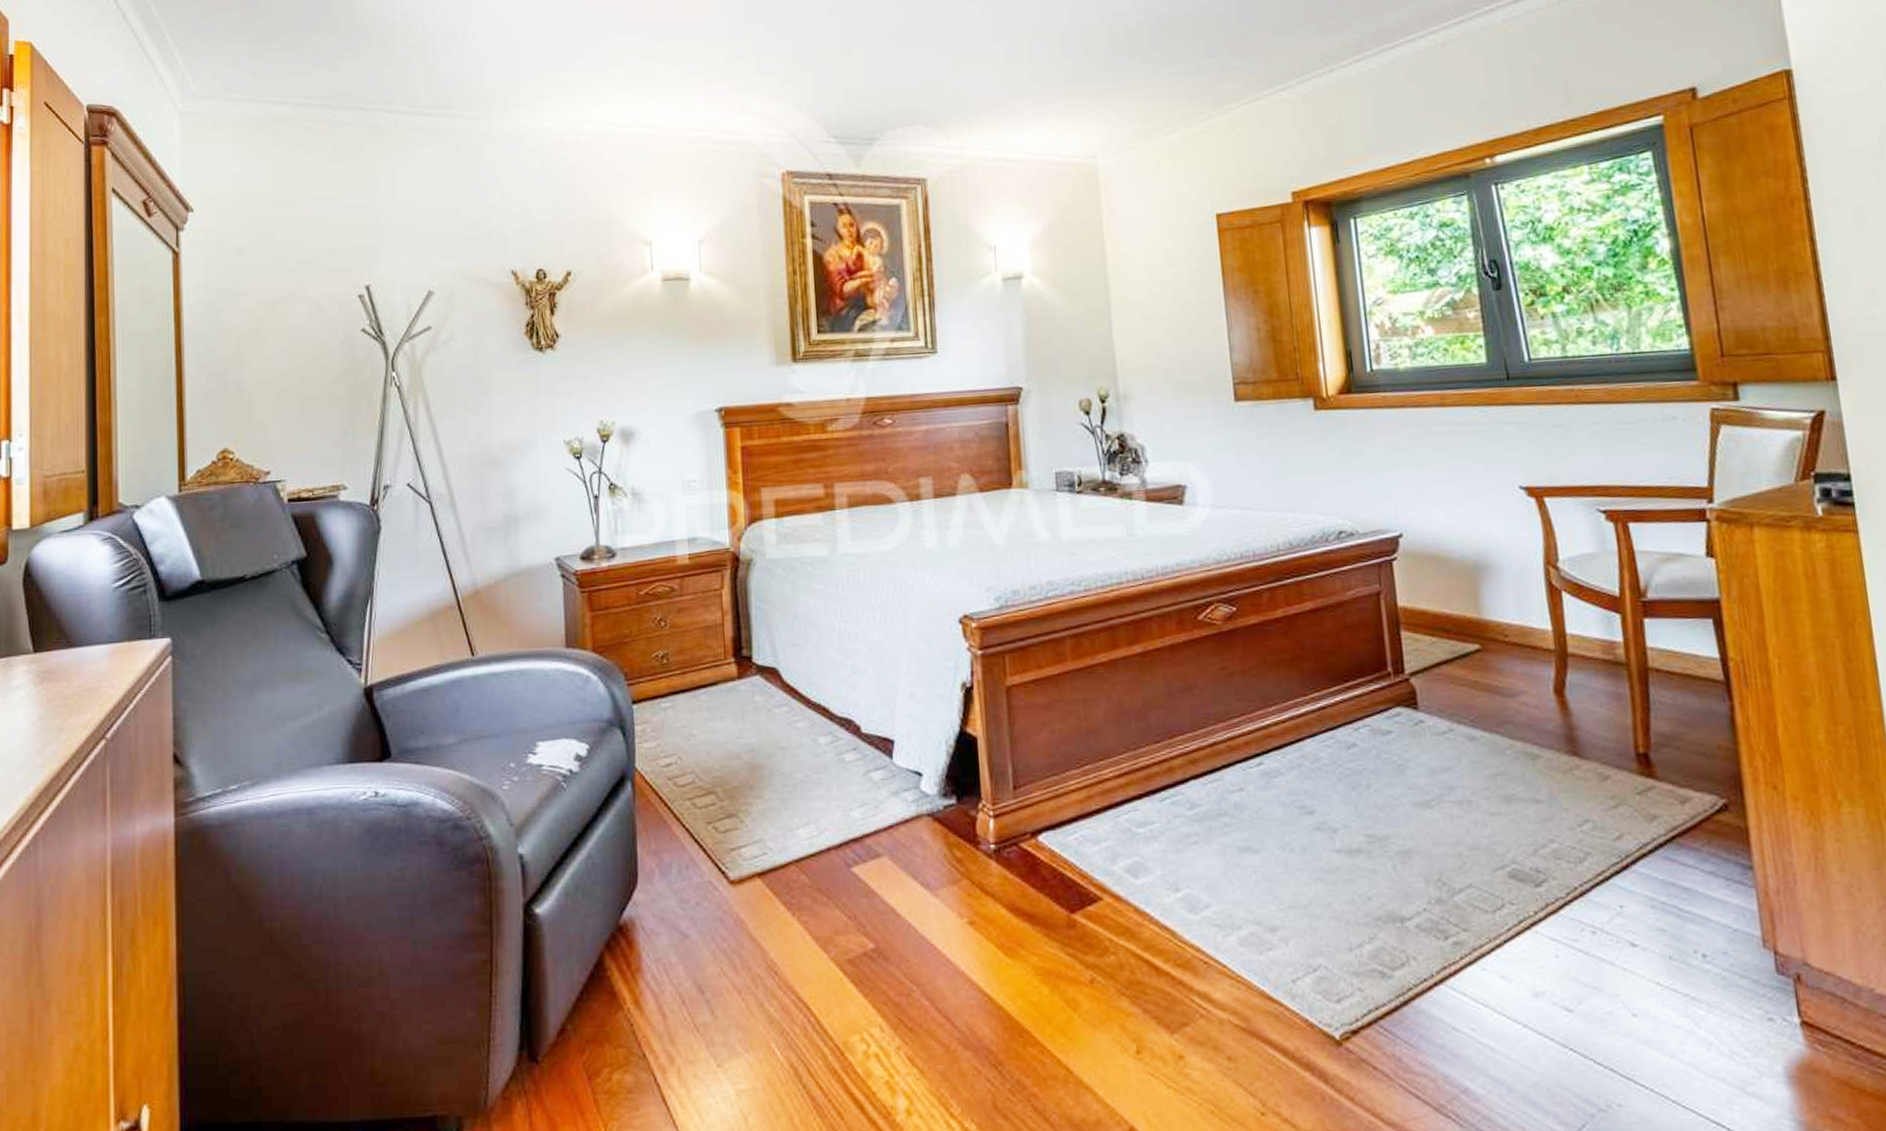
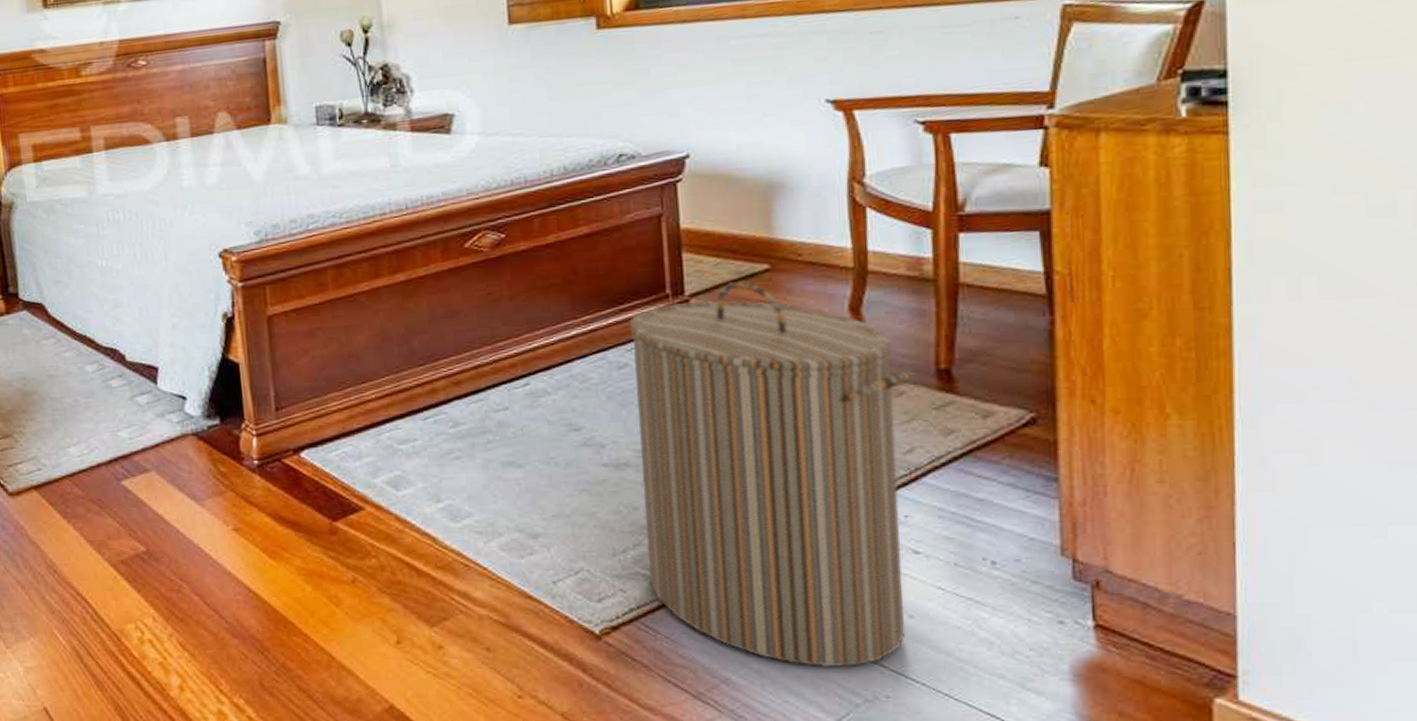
laundry hamper: none [1355,660,1631,1073] -> present [629,280,915,668]

